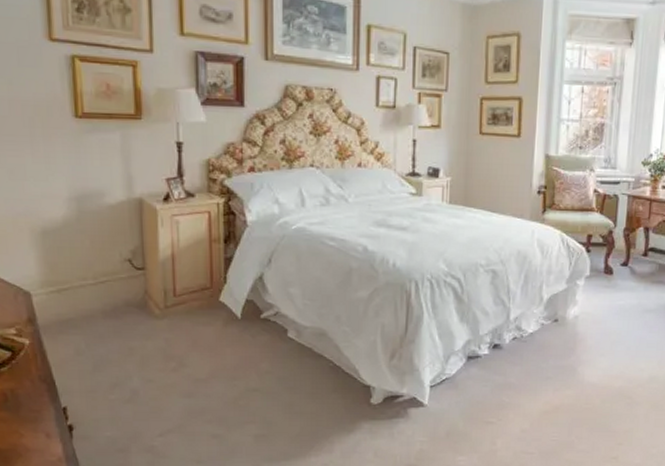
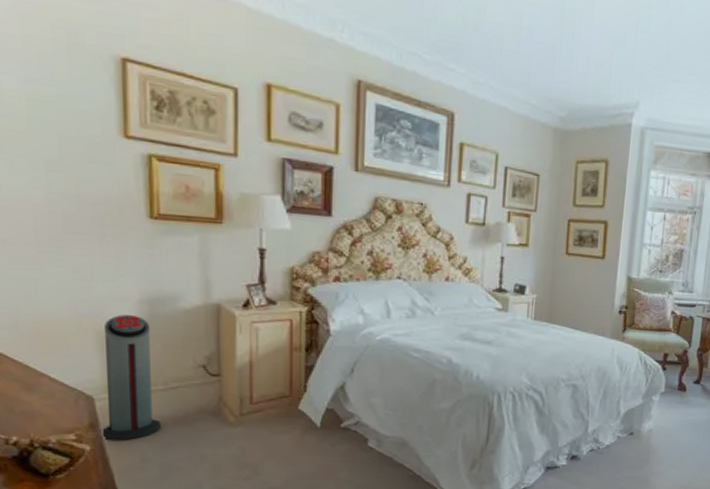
air purifier: none [37,212,92,335] -> present [100,315,161,441]

